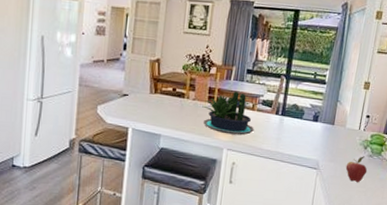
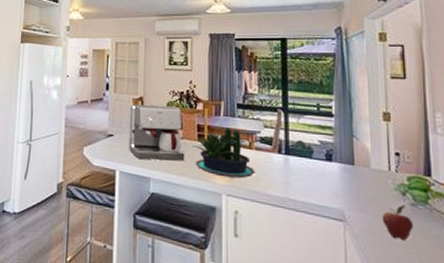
coffee maker: none [143,66,196,120] -> present [129,104,185,161]

